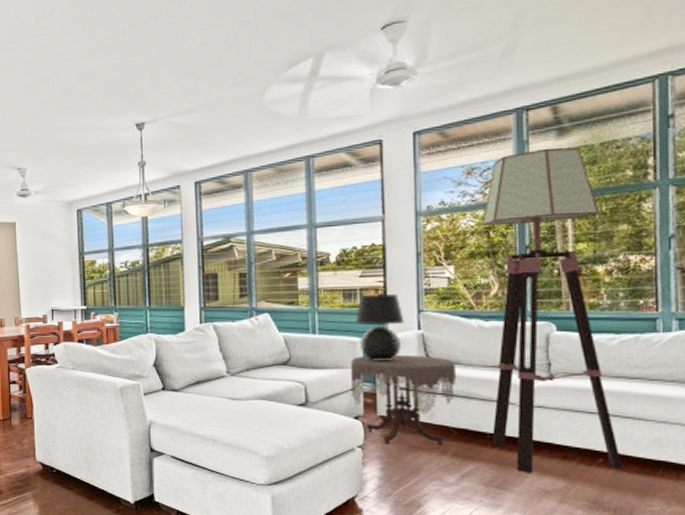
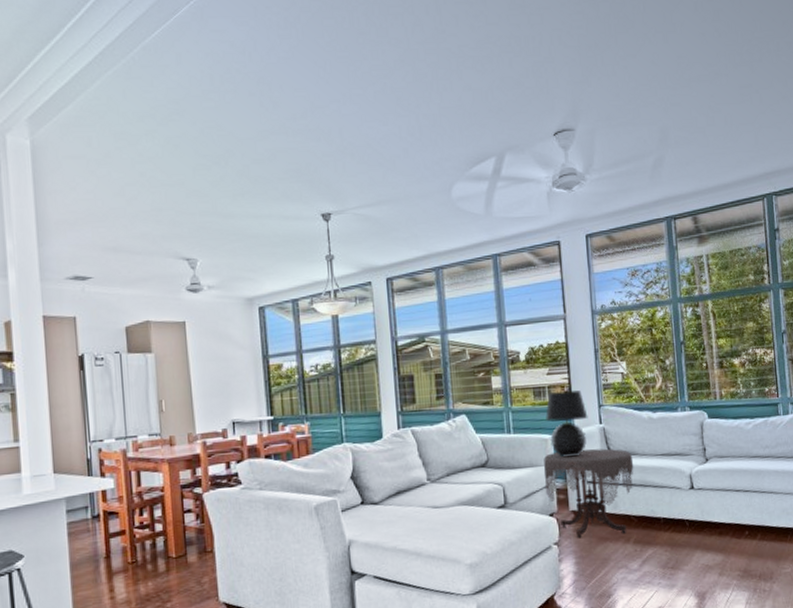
floor lamp: present [481,147,623,473] -> none [645,253,763,552]

